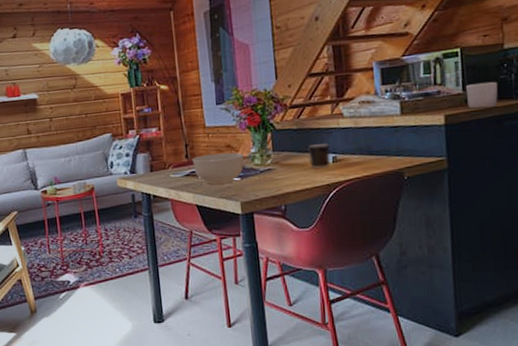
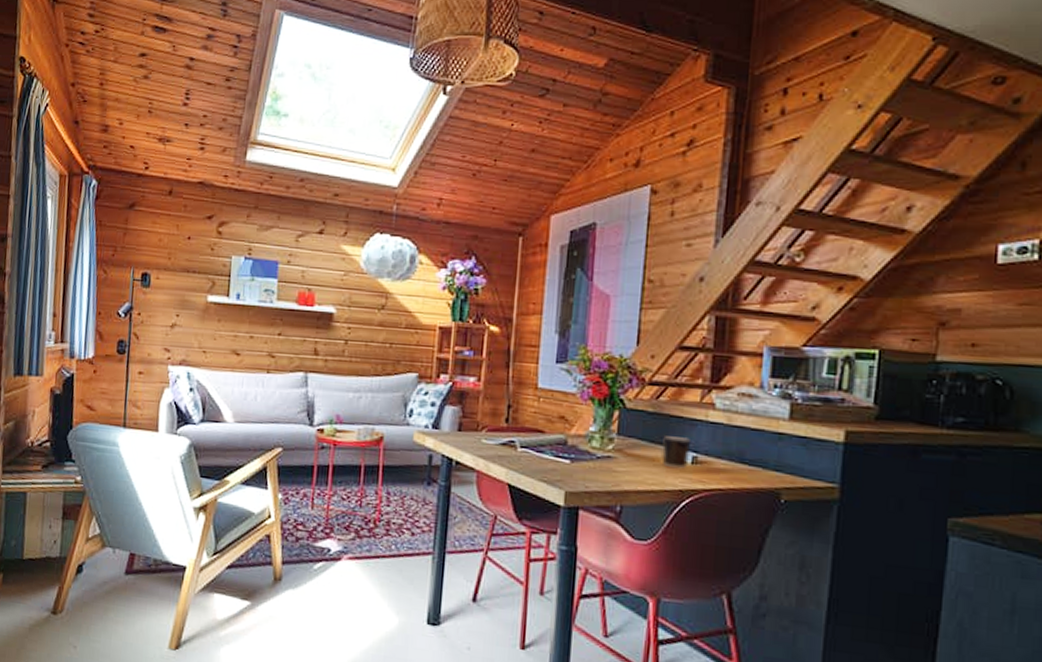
bowl: present [192,152,244,185] -> none [512,422,580,465]
mug: present [466,81,498,109] -> none [878,397,922,434]

